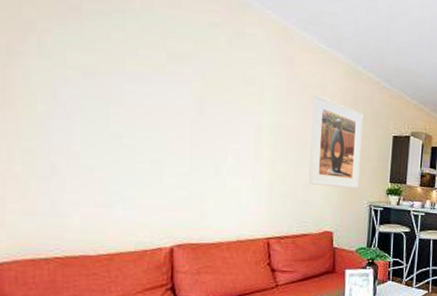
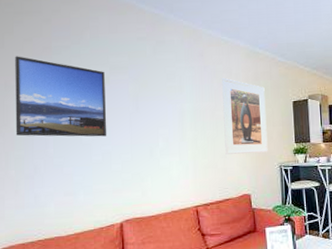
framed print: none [23,10,160,141] -> present [15,56,107,137]

